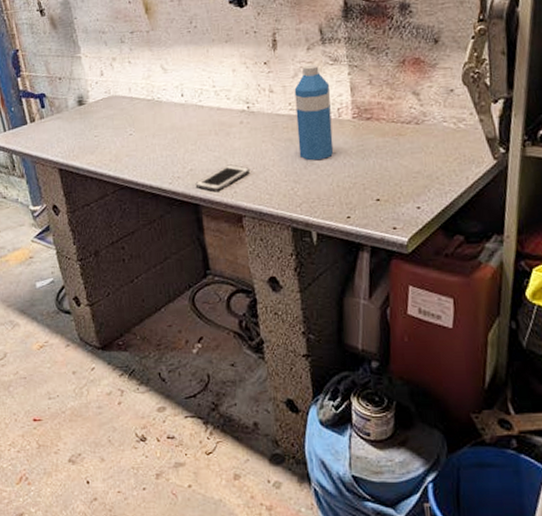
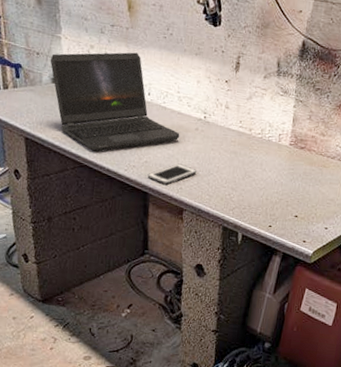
laptop computer: none [73,54,224,171] -> present [50,52,180,153]
water bottle: present [294,64,334,161] -> none [240,91,277,175]

